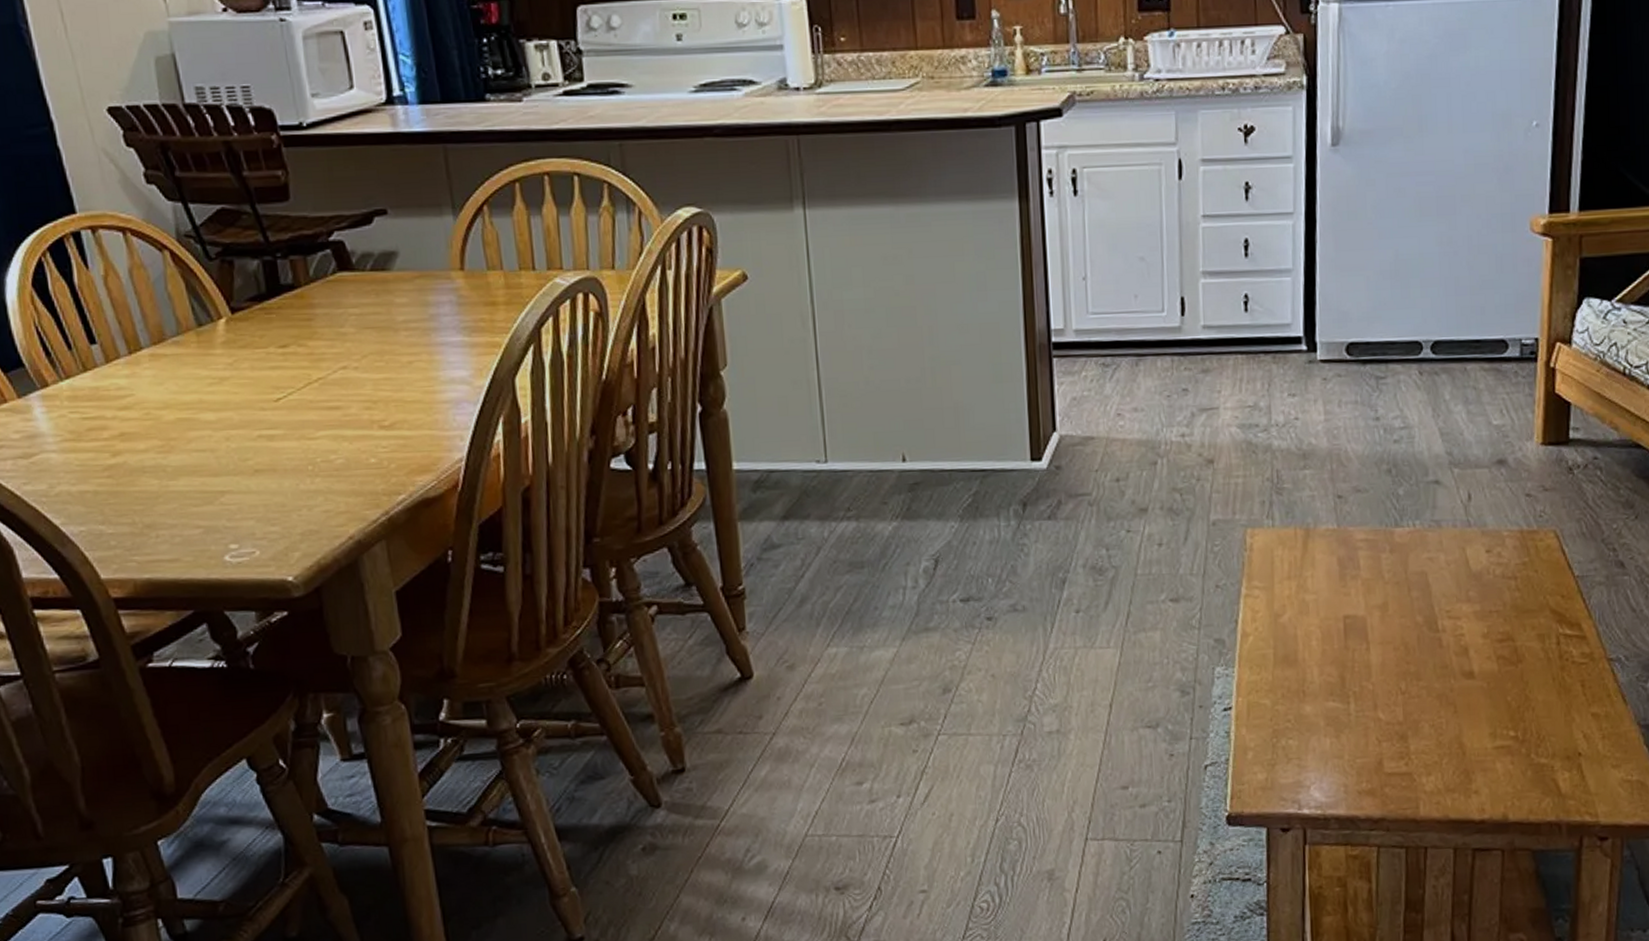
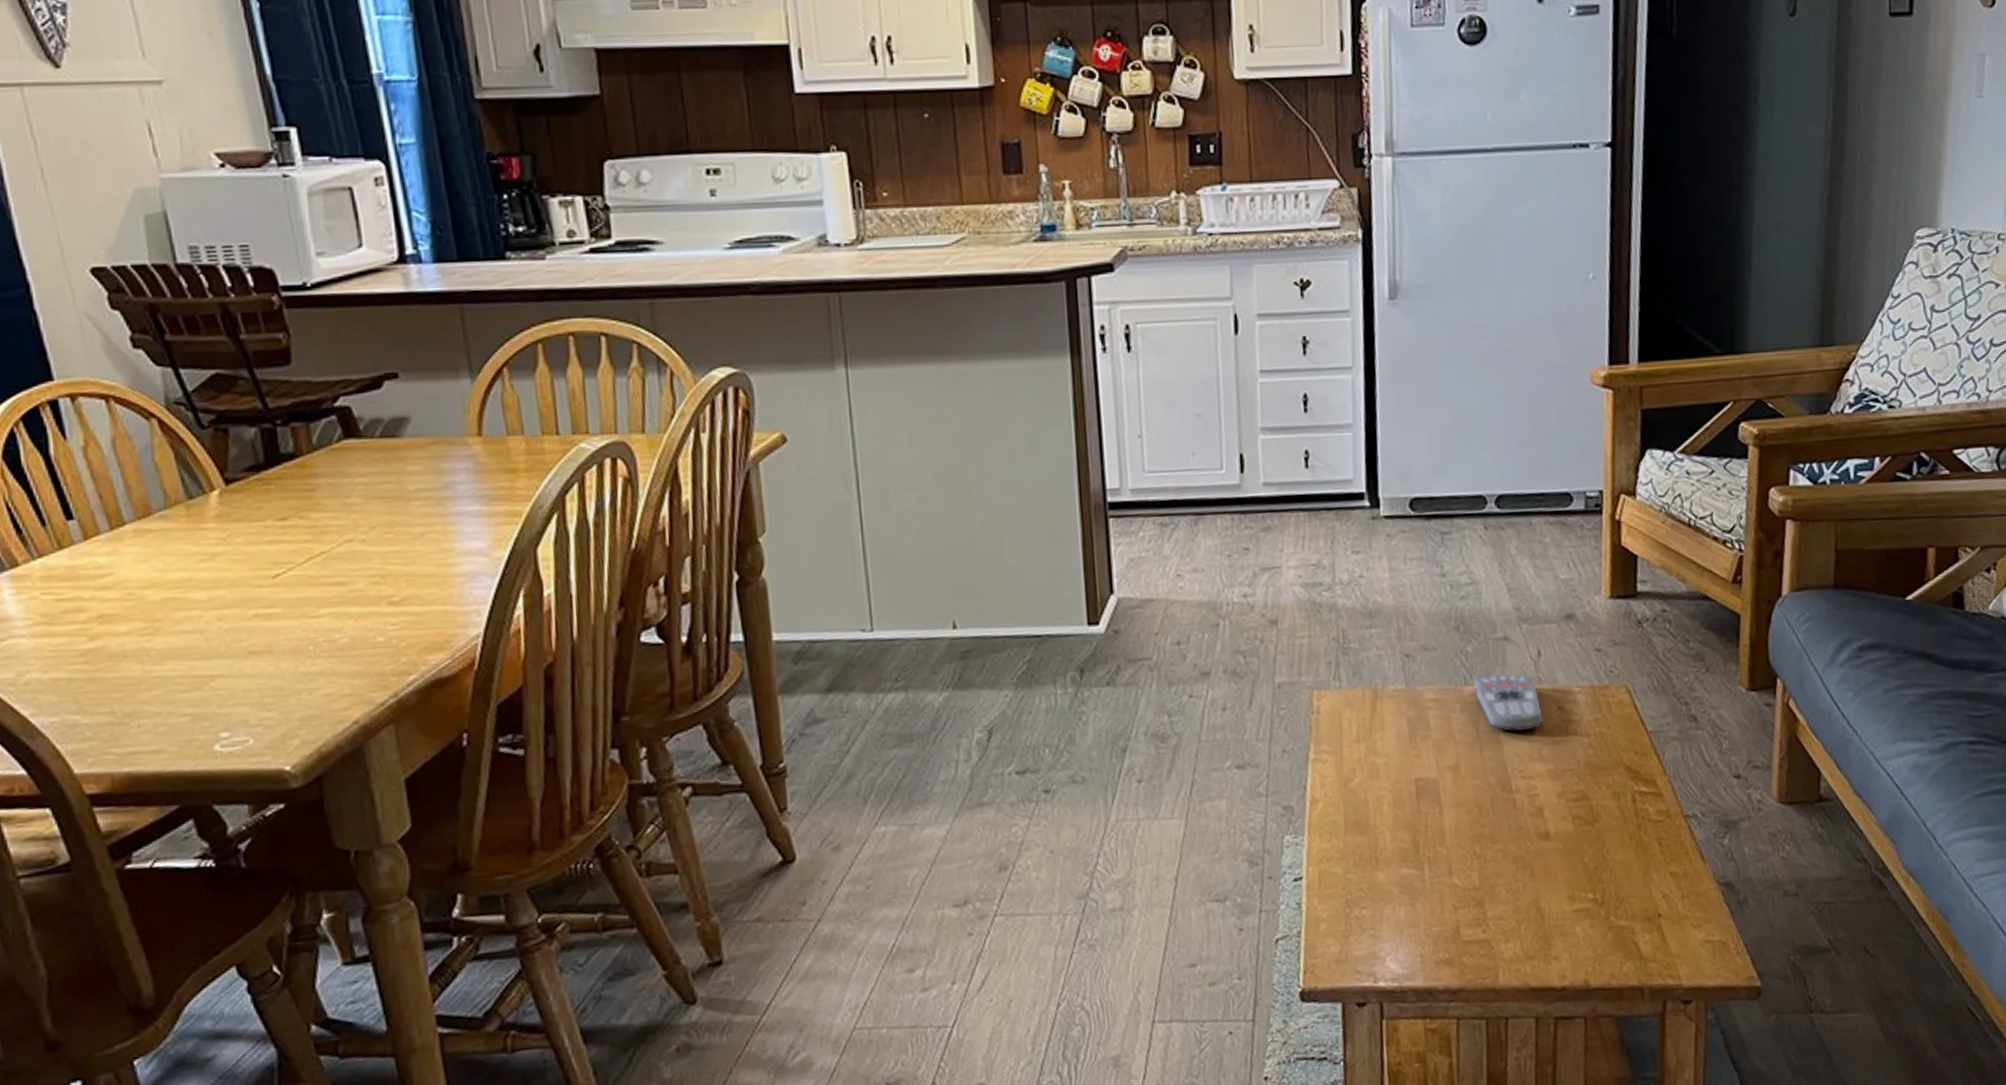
remote control: none [1404,517,1471,574] -> present [1473,674,1543,732]

